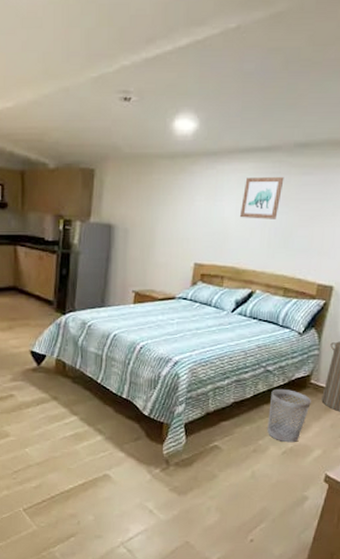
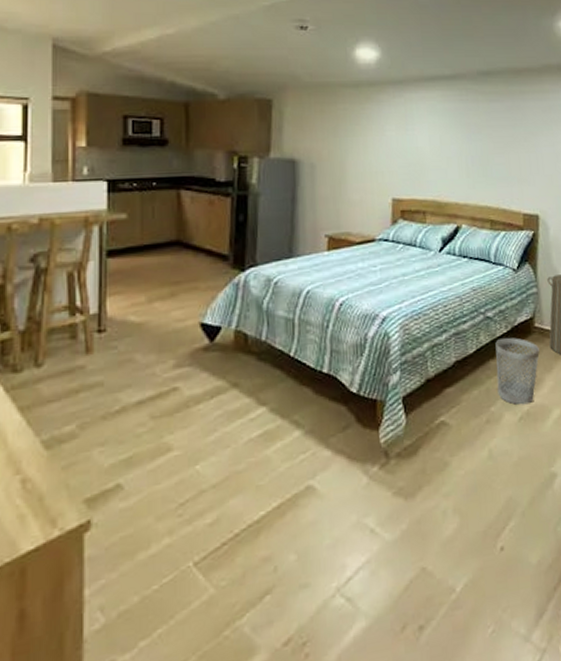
wall art: present [240,177,284,219] -> none [434,105,473,148]

